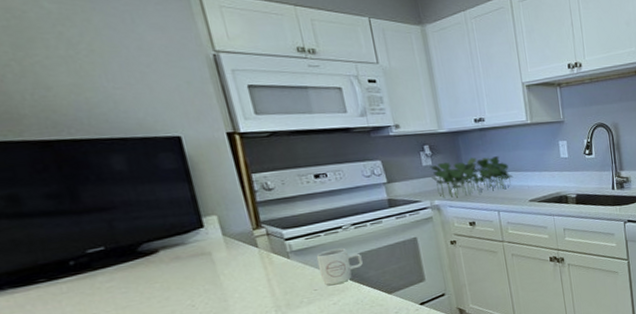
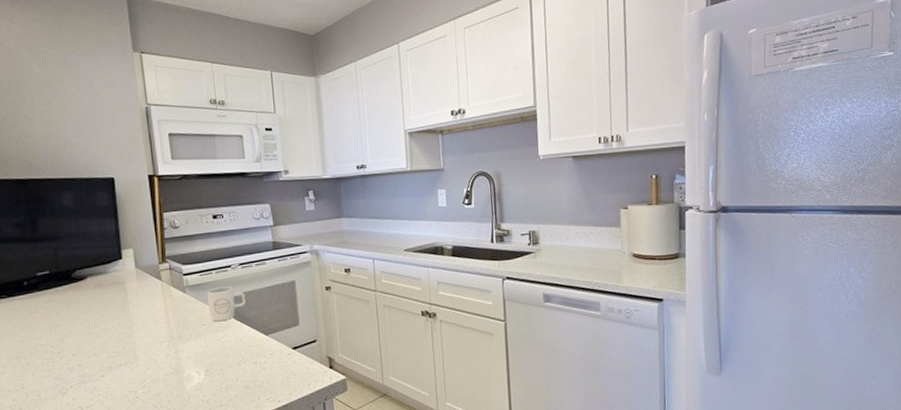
plant: present [429,156,514,198] -> none [312,203,390,244]

